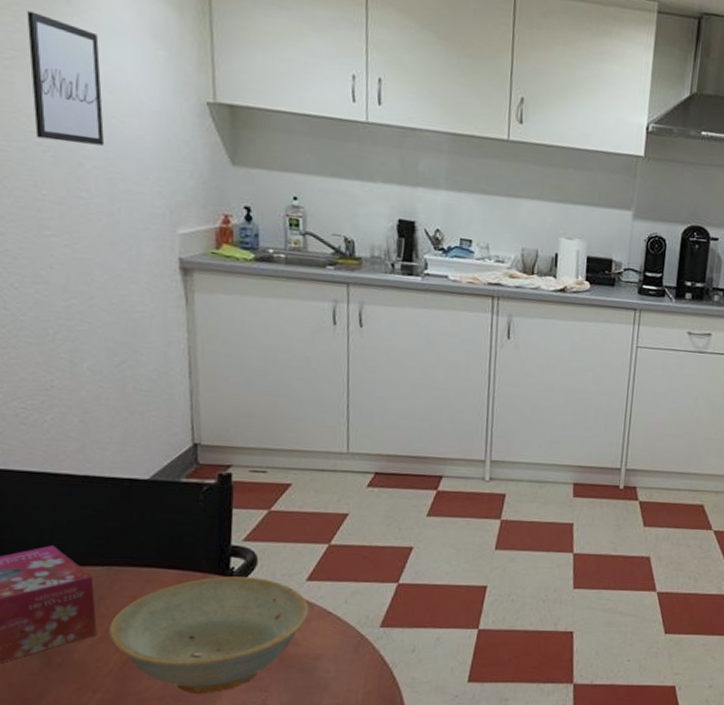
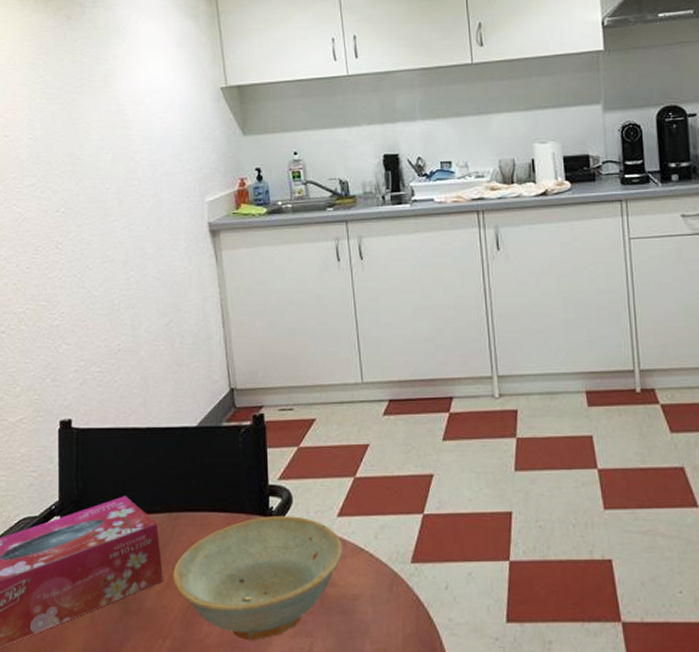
wall art: present [27,10,105,146] -> none [91,47,148,144]

